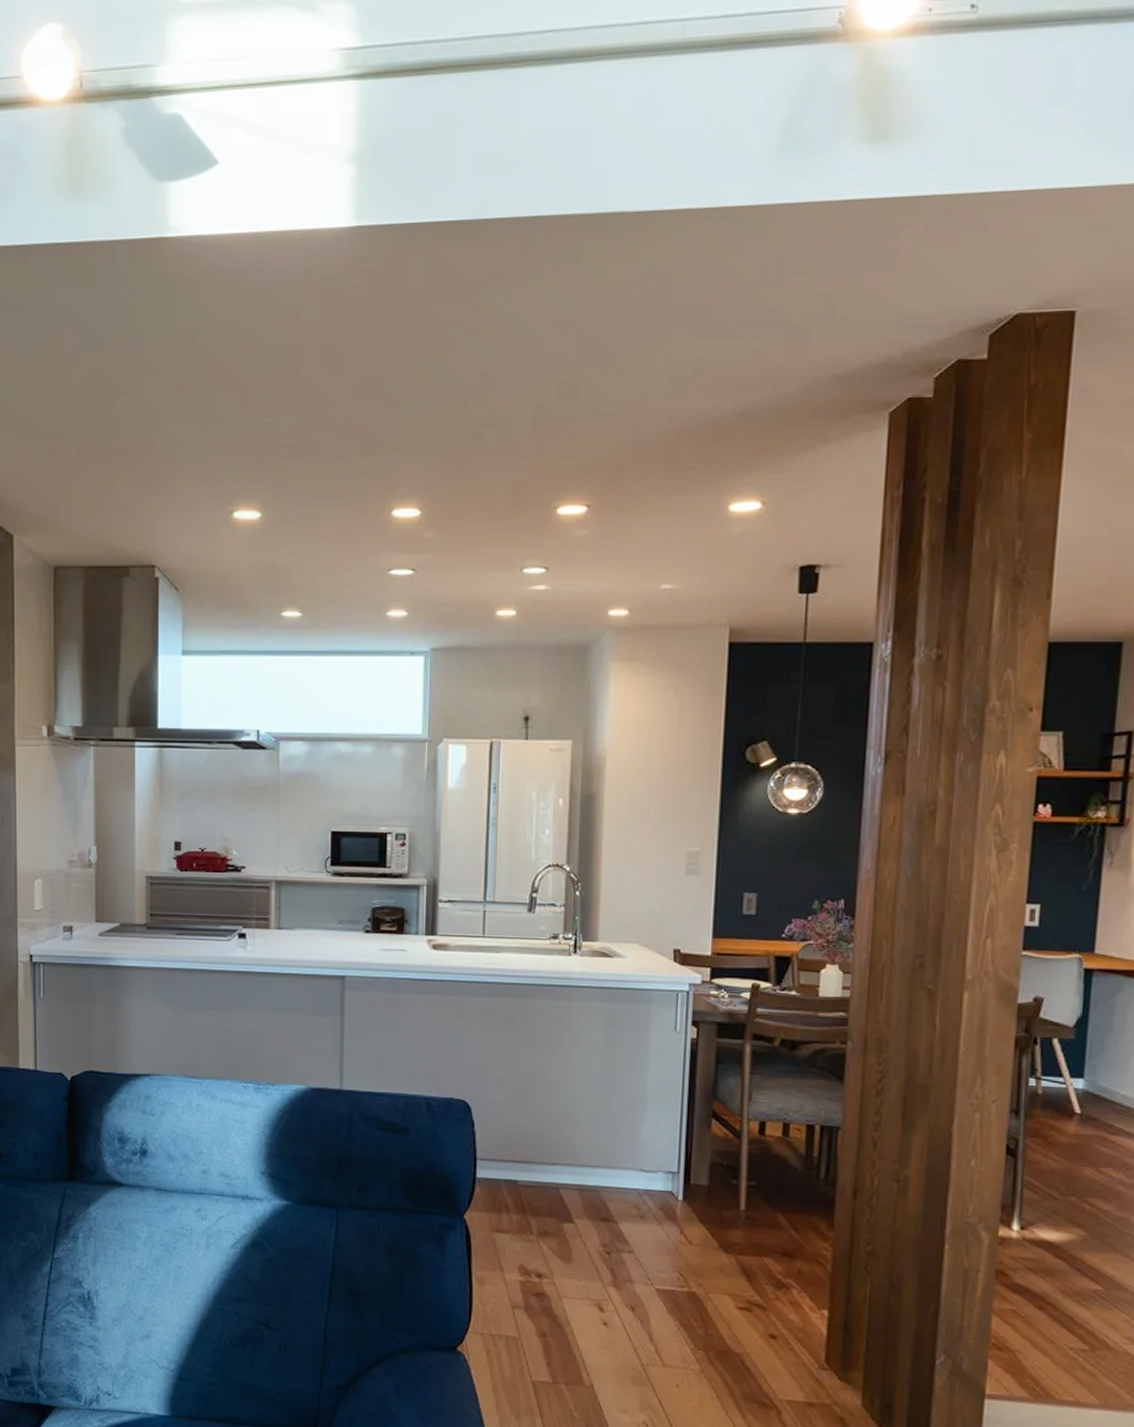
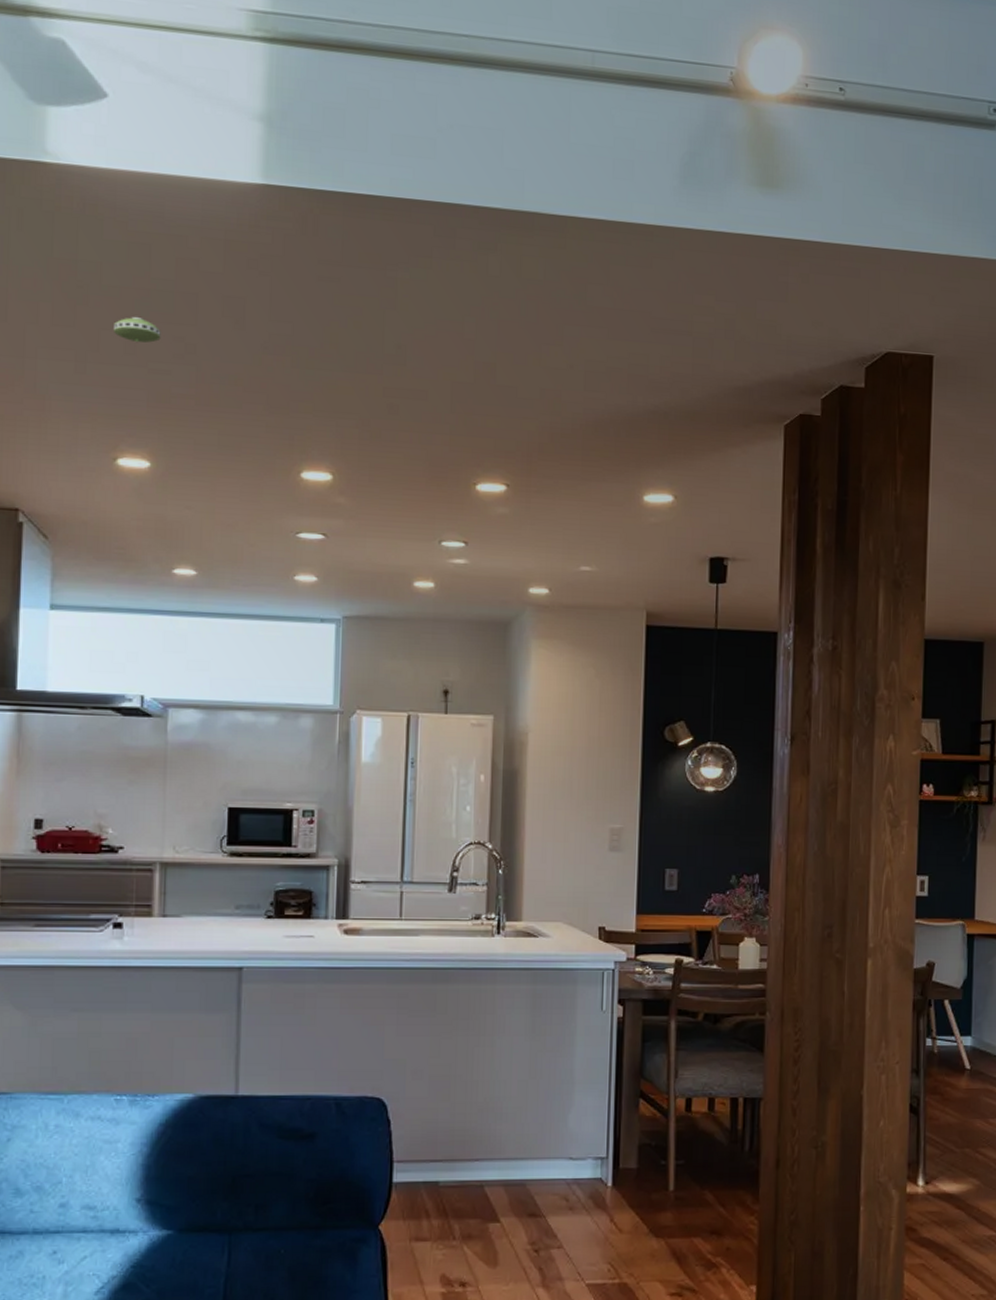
smoke detector: none [228,375,268,400] -> present [114,317,161,343]

